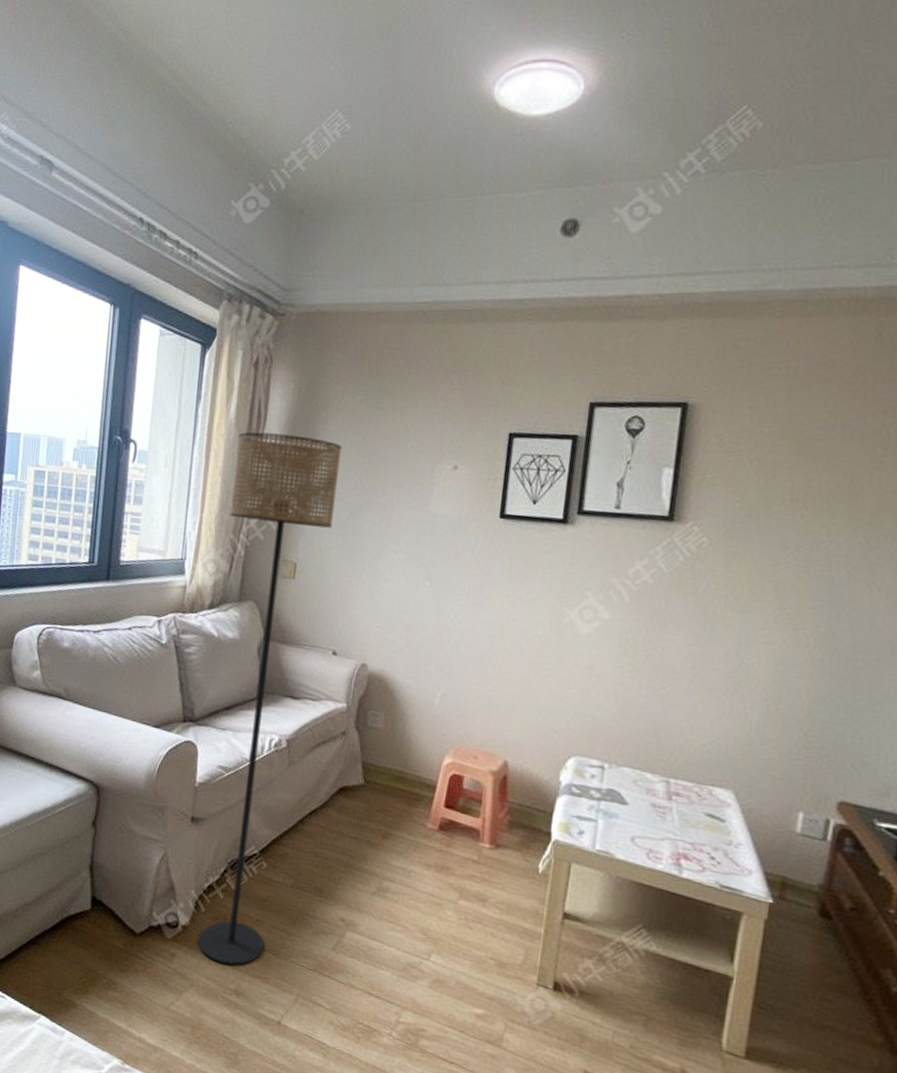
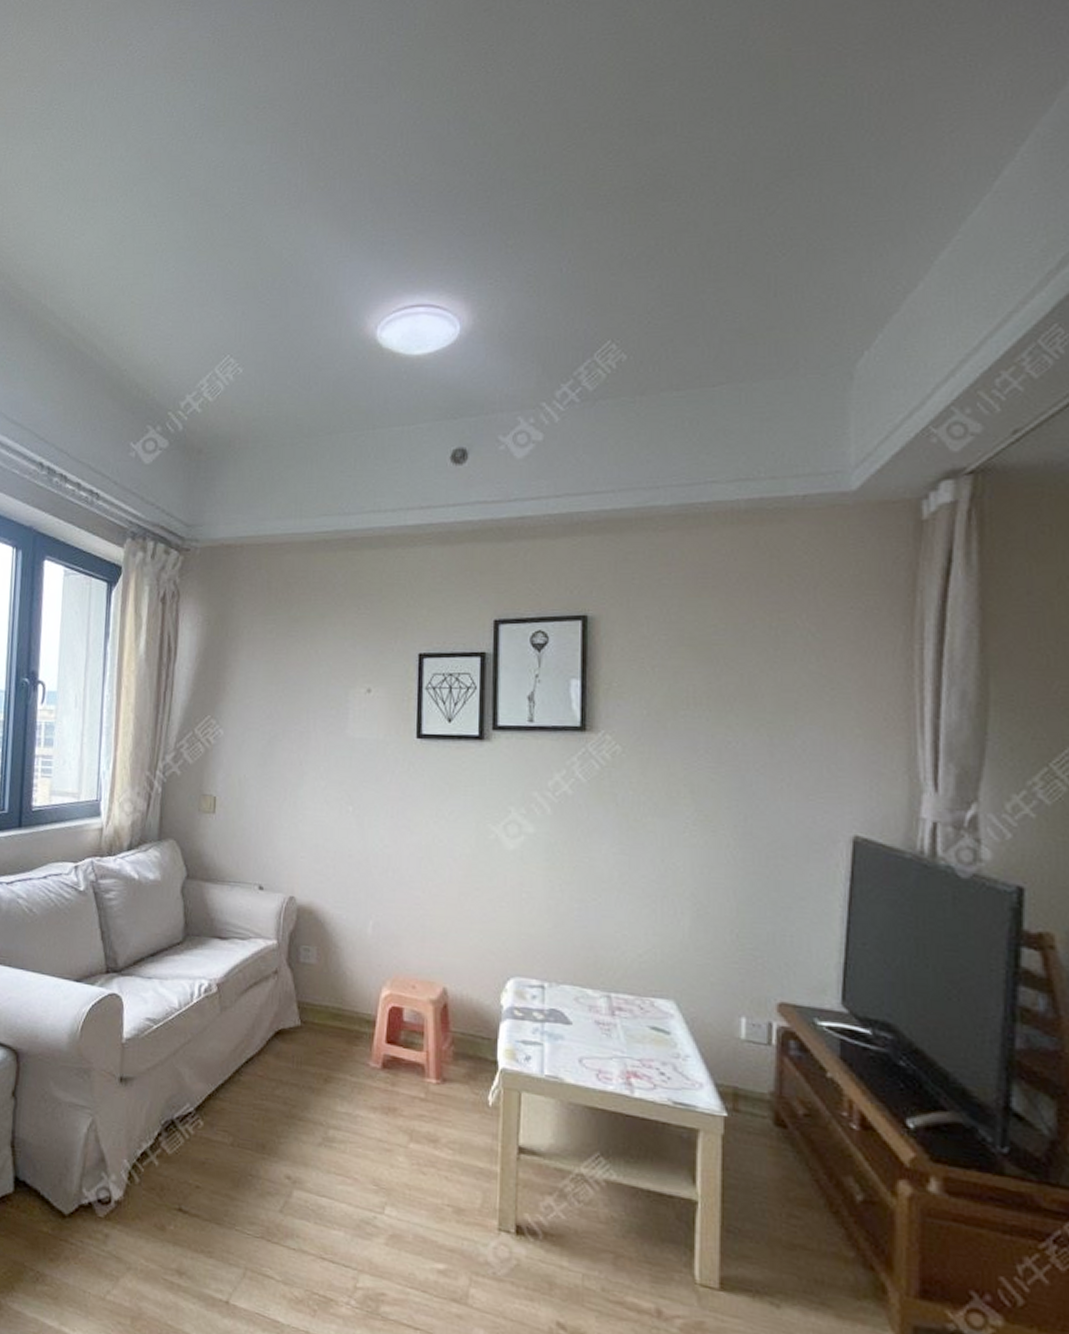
floor lamp: present [198,432,342,966] -> none [134,666,255,1241]

